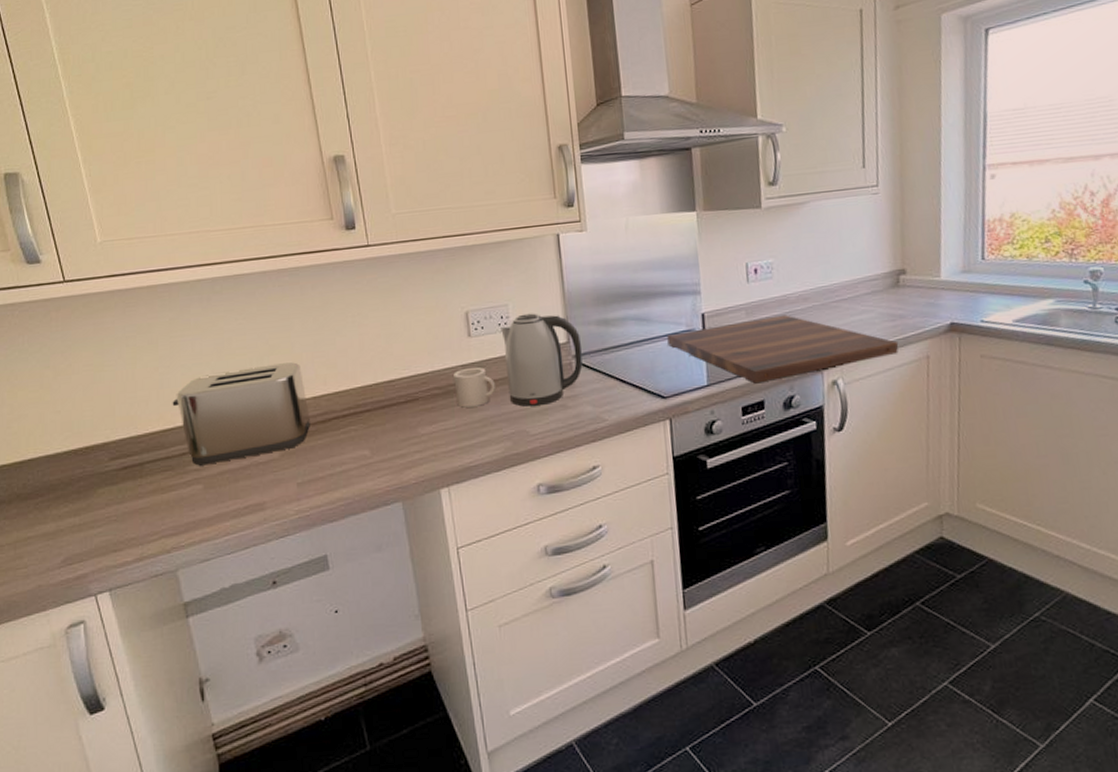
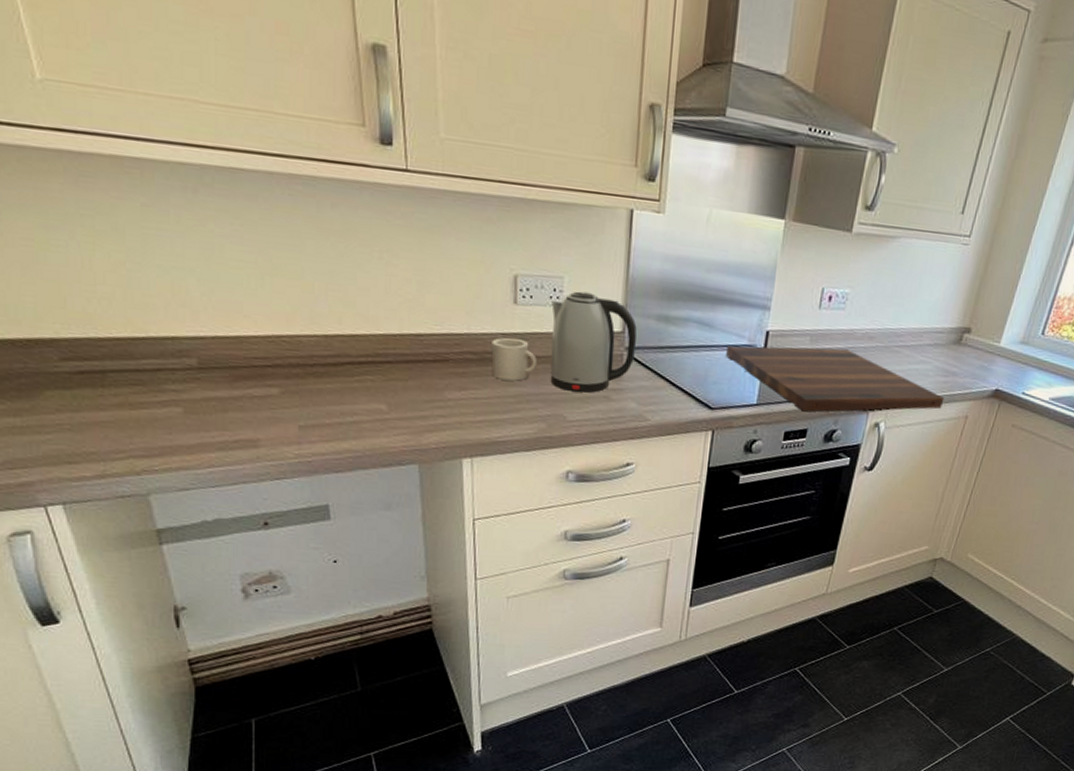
toaster: present [172,362,311,466] -> none [143,283,320,388]

